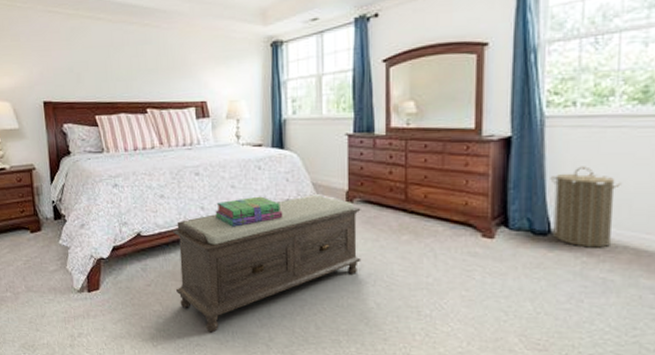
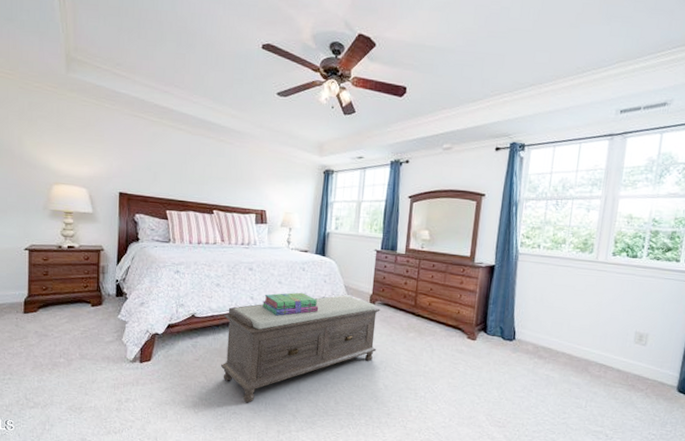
laundry hamper: present [550,166,621,248] -> none [517,292,564,353]

